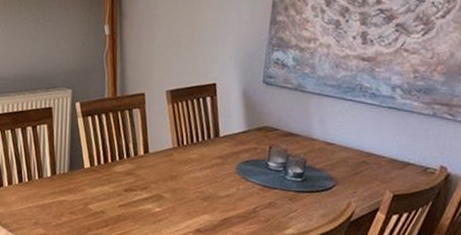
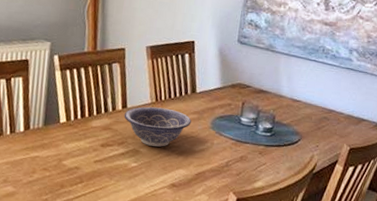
decorative bowl: none [146,151,215,192] -> present [124,106,191,147]

